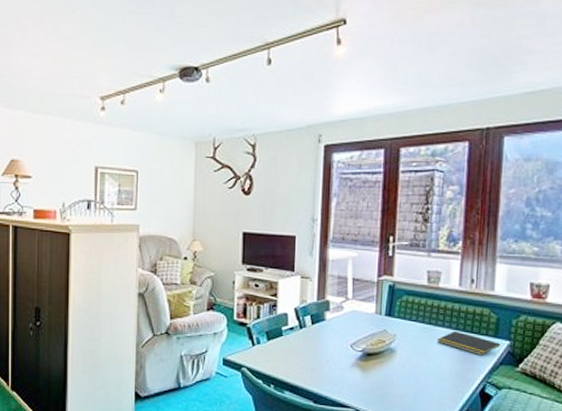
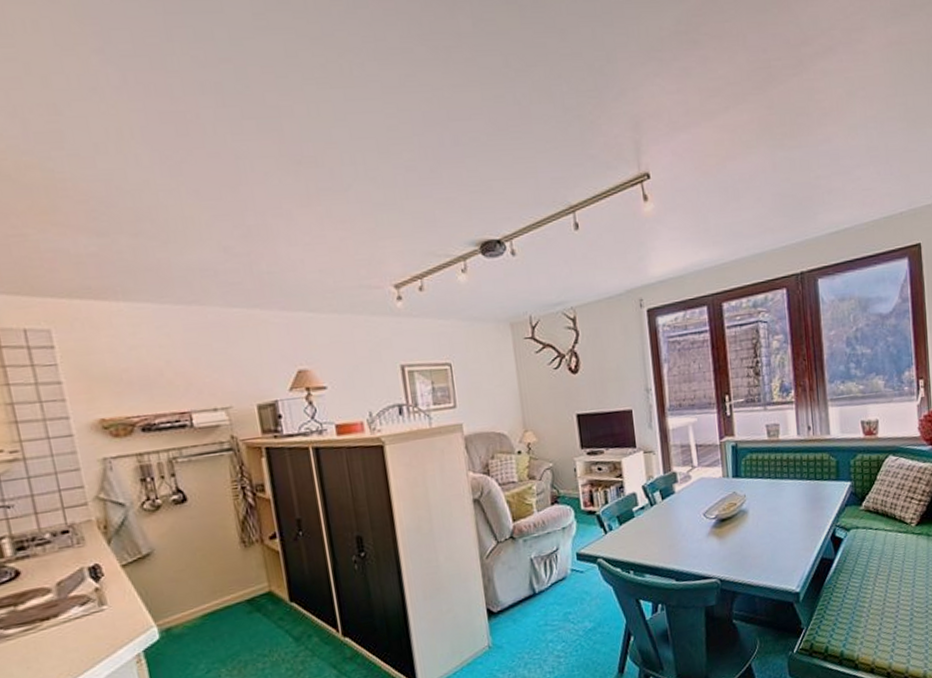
notepad: present [436,331,500,356] -> none [784,480,843,501]

